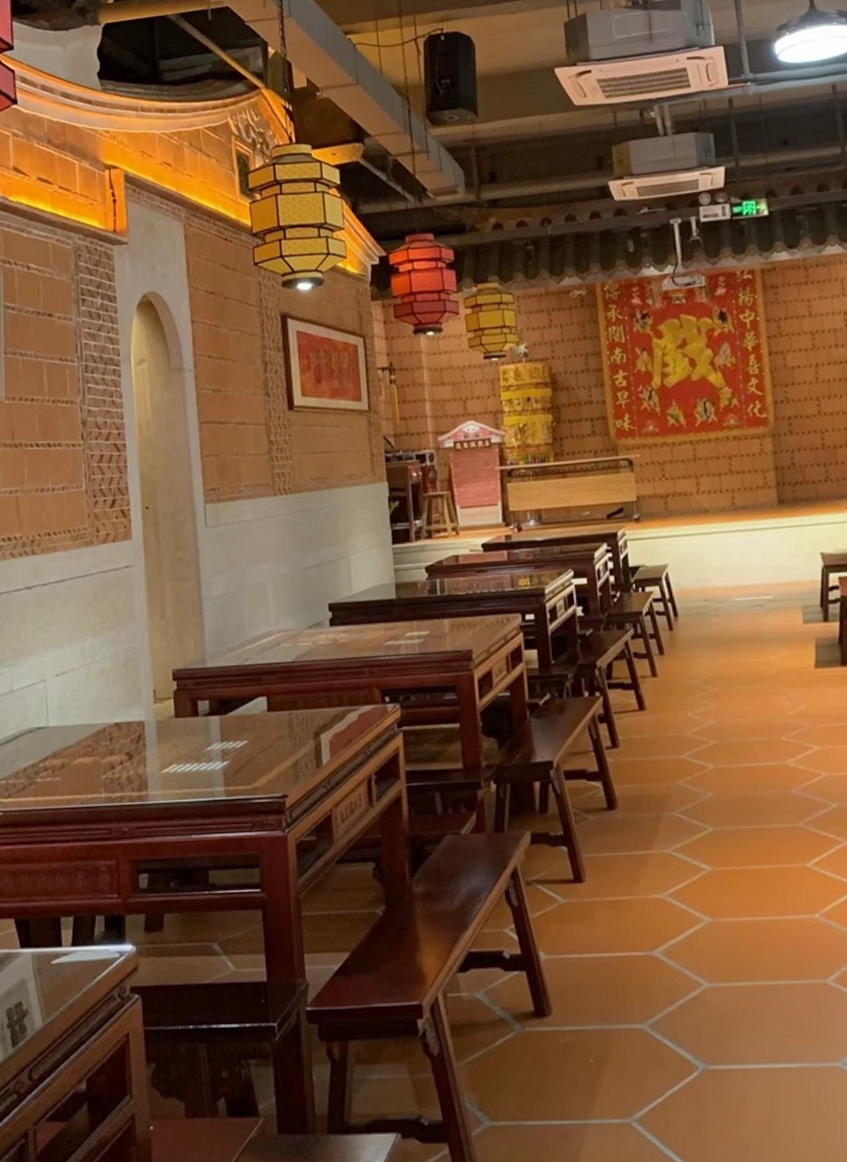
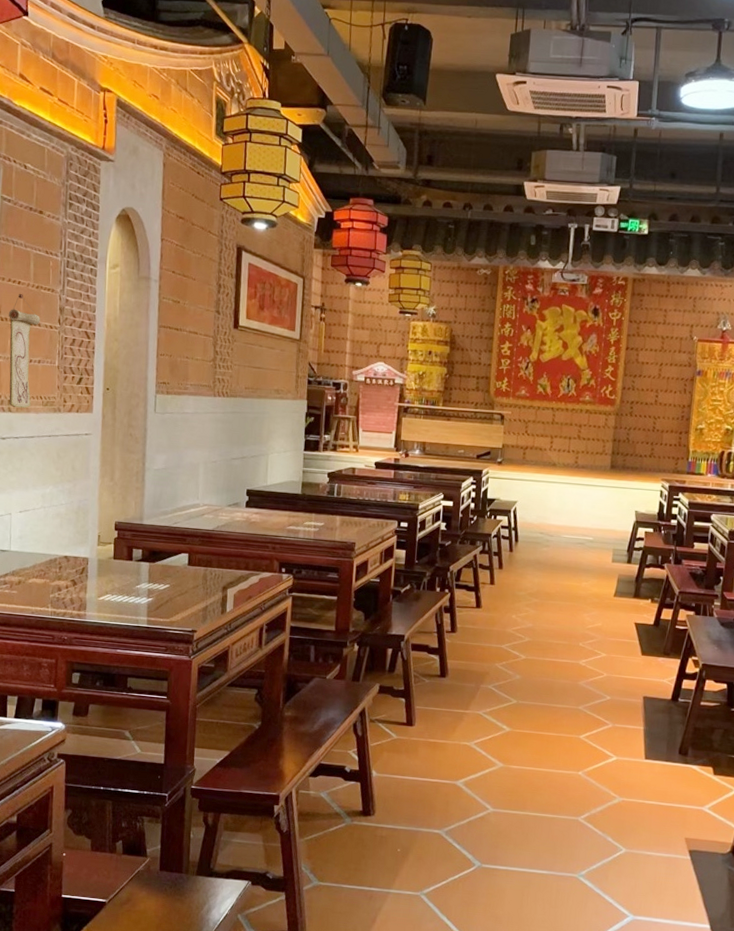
wall scroll: none [22,411,60,549] -> present [8,293,40,409]

